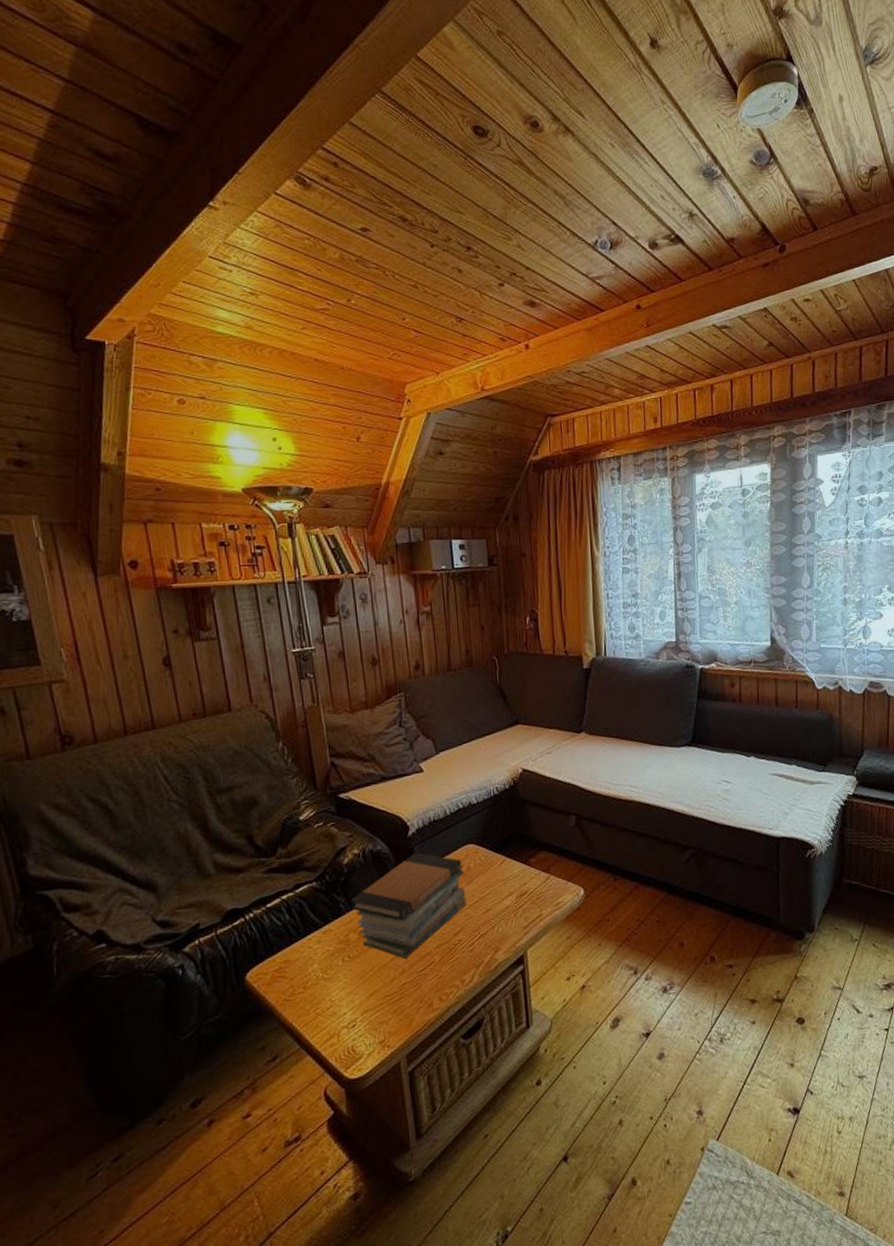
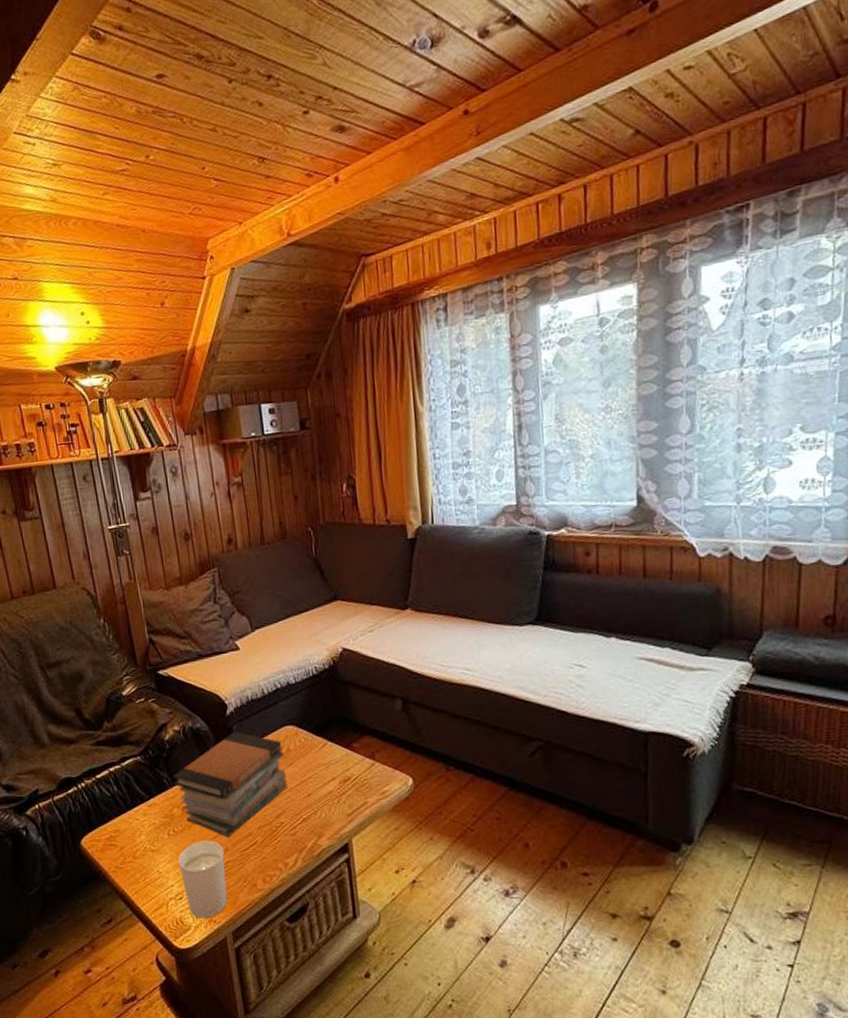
candle holder: none [352,963,403,1045] -> present [178,840,228,918]

